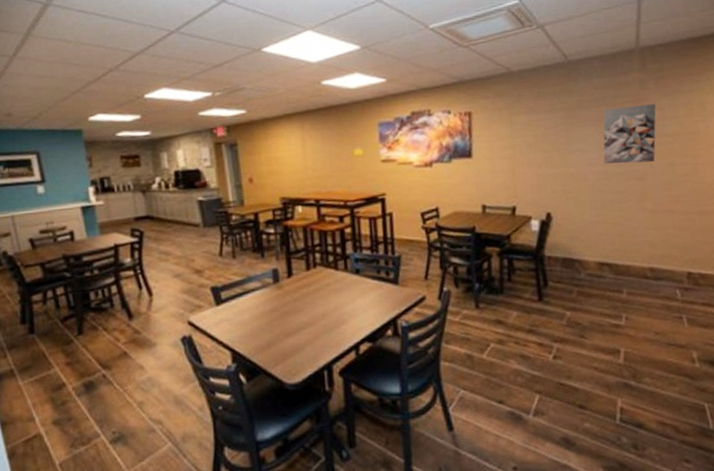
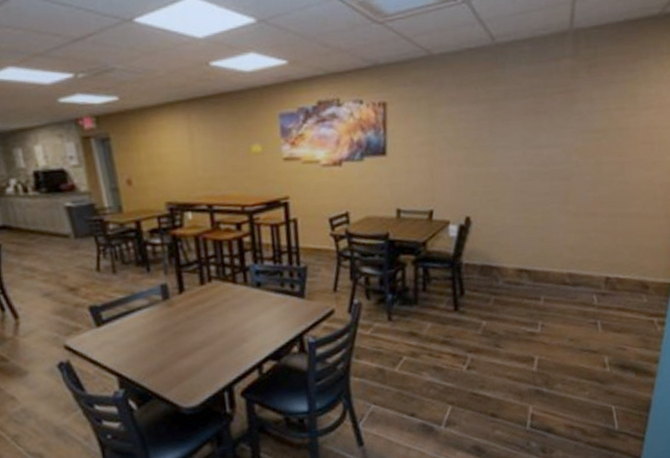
wall art: present [603,103,656,164] -> none [528,94,586,163]

